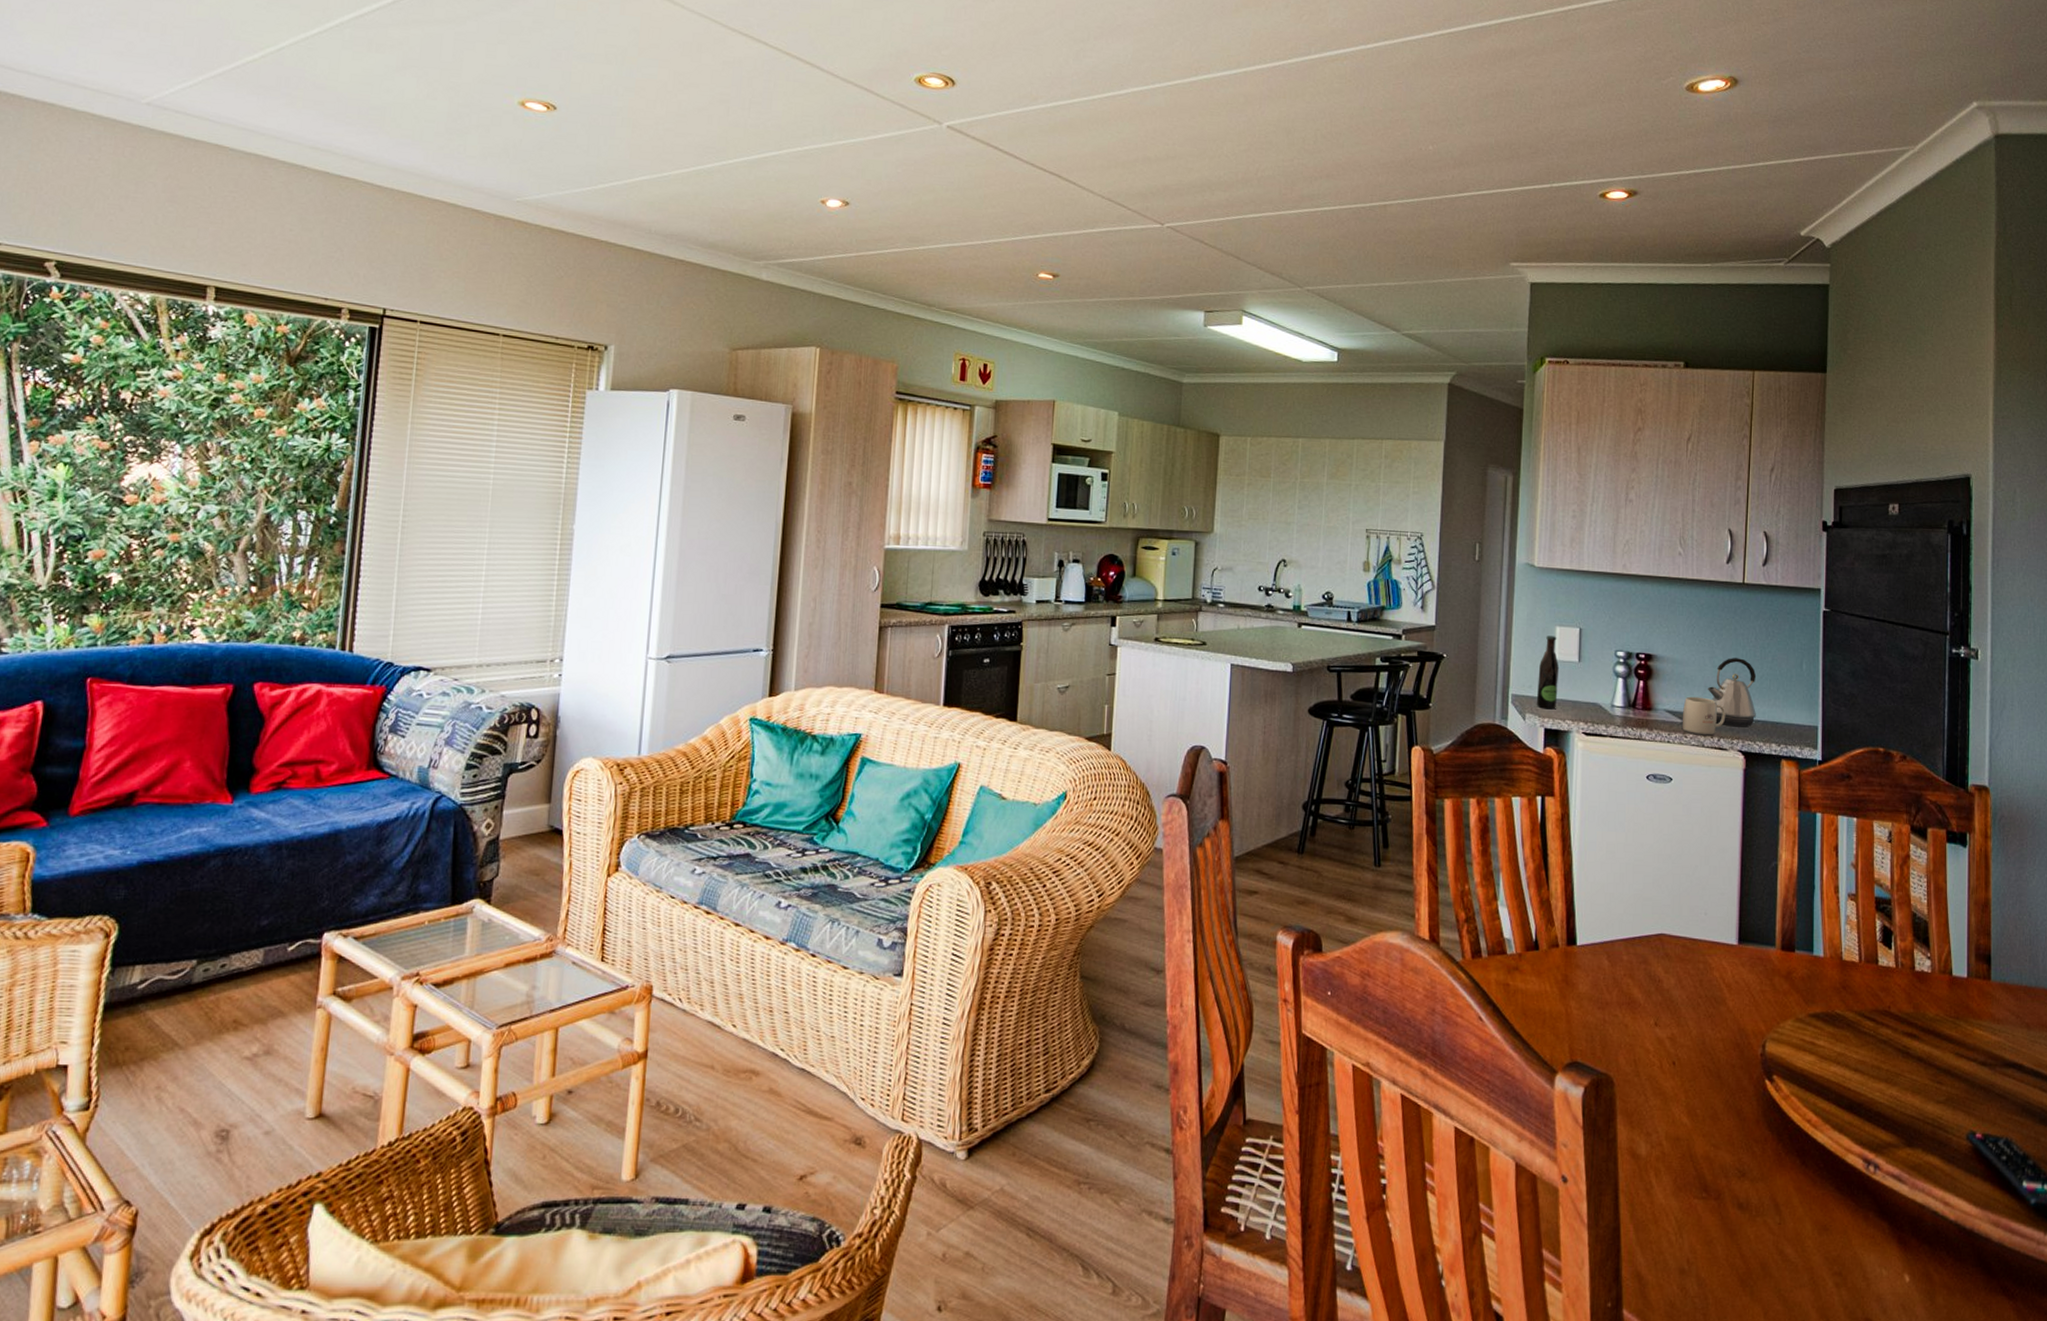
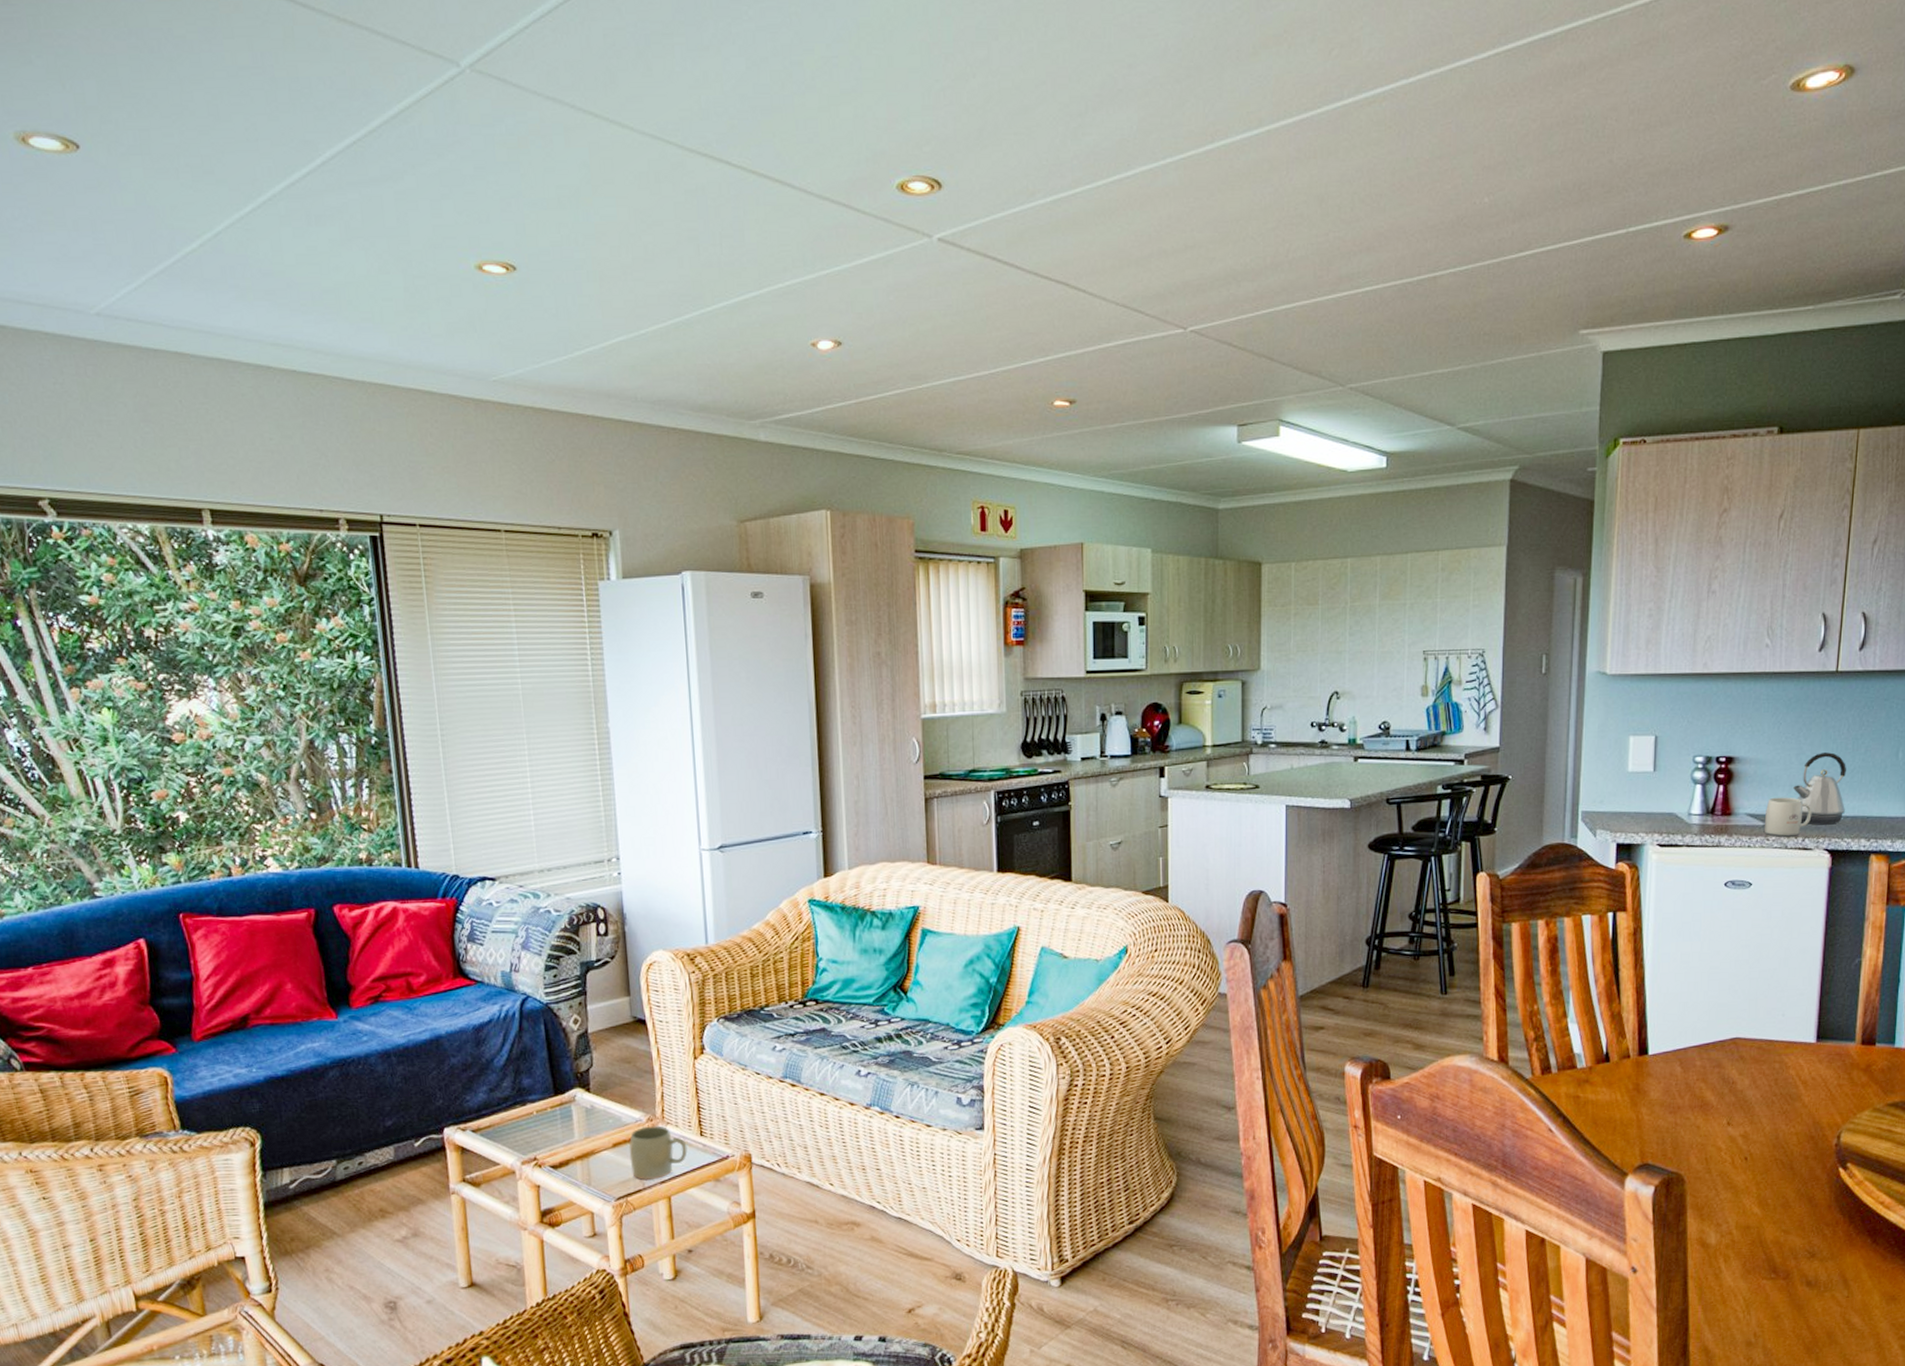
mug: none [520,946,585,1008] -> present [629,1126,688,1180]
bottle: present [1536,635,1560,710] -> none [1608,746,1633,824]

